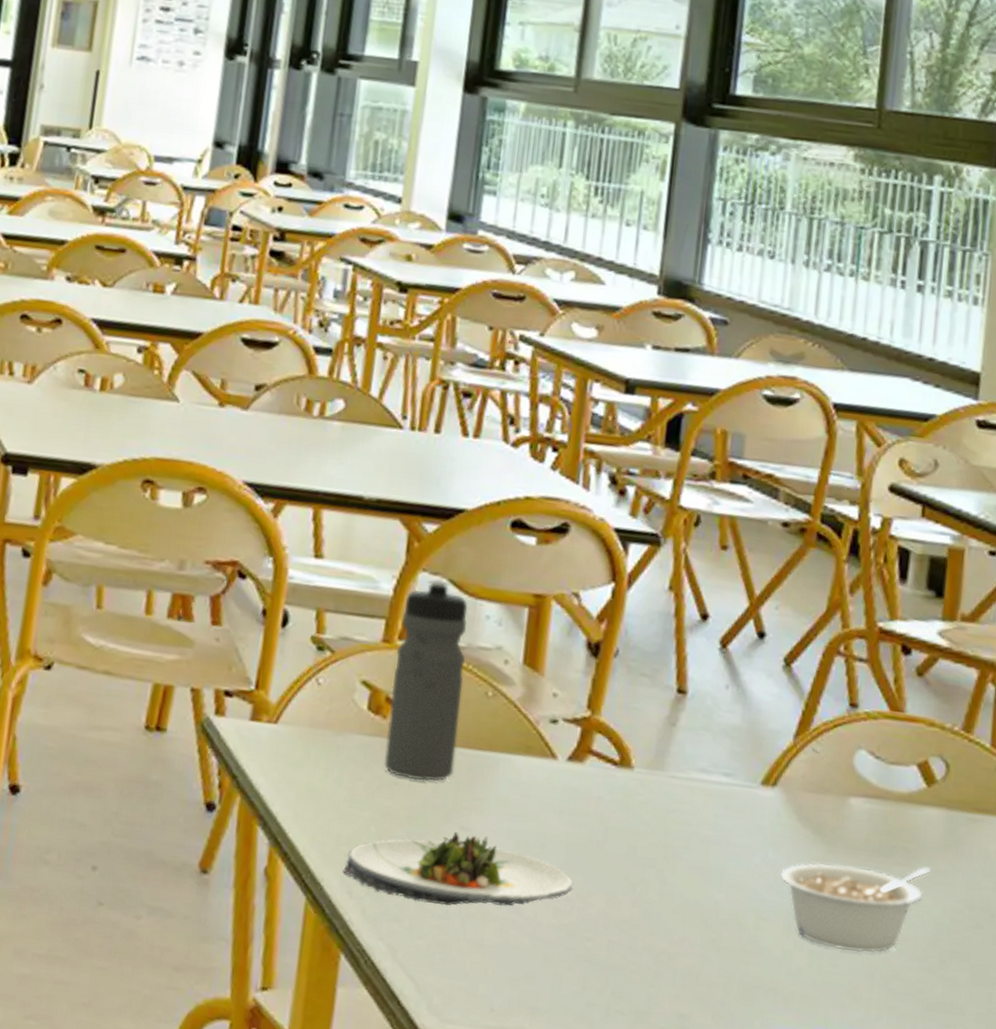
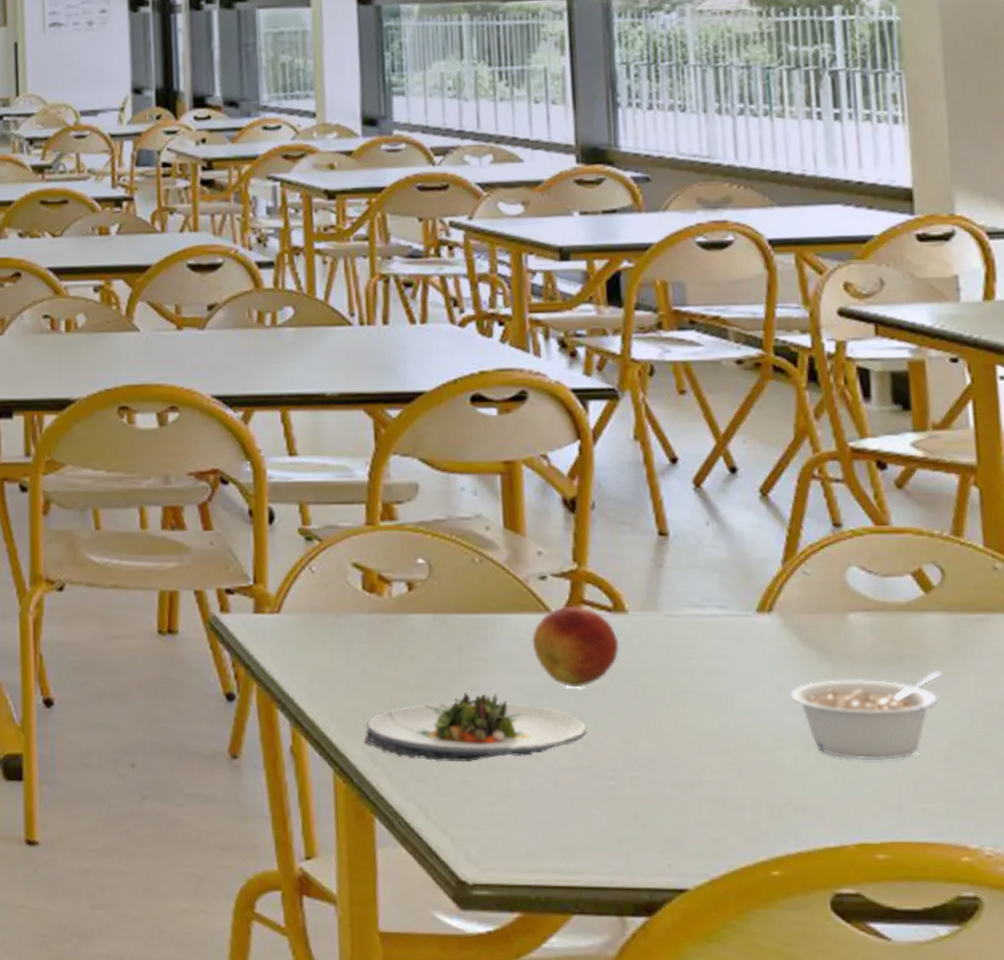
water bottle: present [384,578,468,782] -> none [381,460,454,649]
fruit: none [531,754,620,841] -> present [532,606,619,688]

